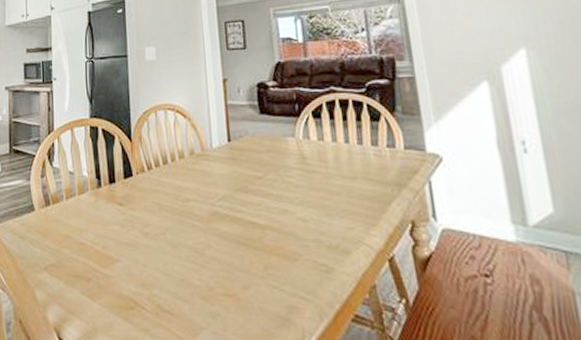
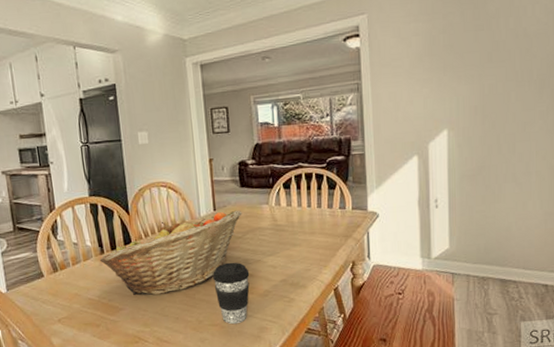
fruit basket: none [95,142,262,246] -> present [99,210,242,296]
coffee cup: none [226,209,274,298] -> present [212,262,250,325]

